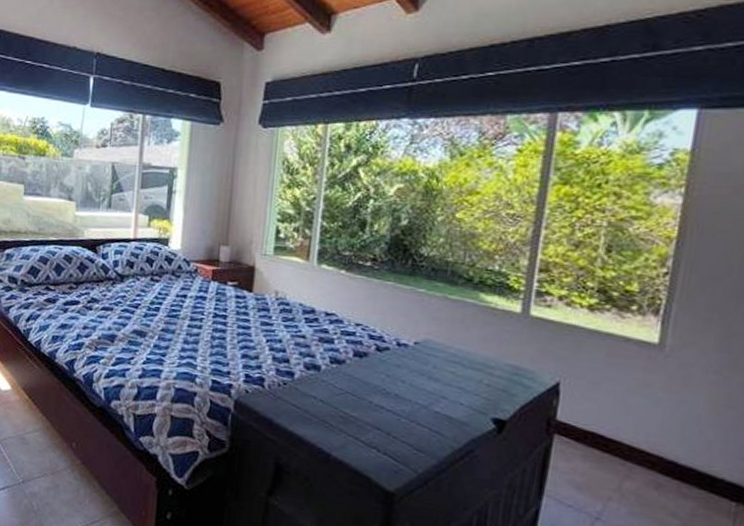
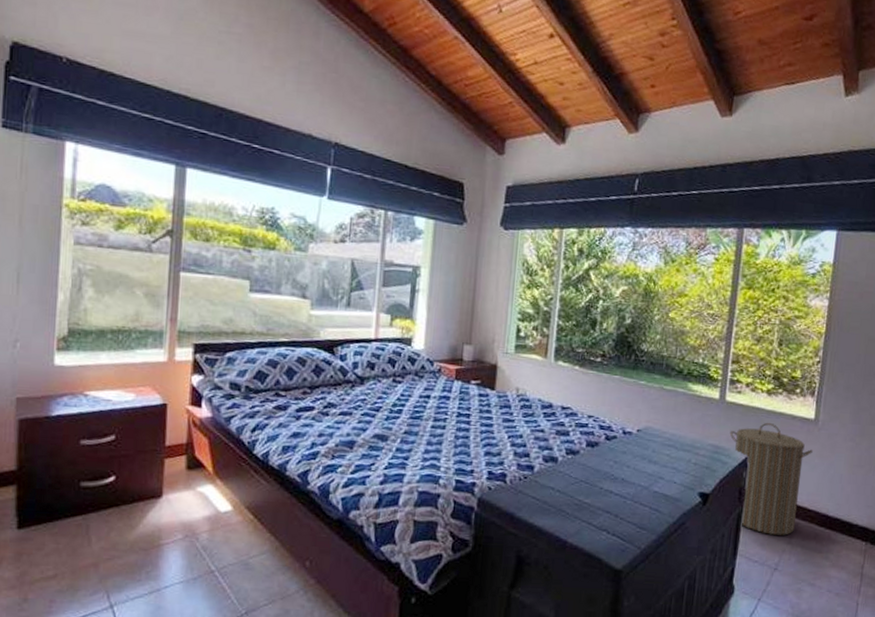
laundry hamper: none [534,343,655,481] -> present [729,422,813,535]

